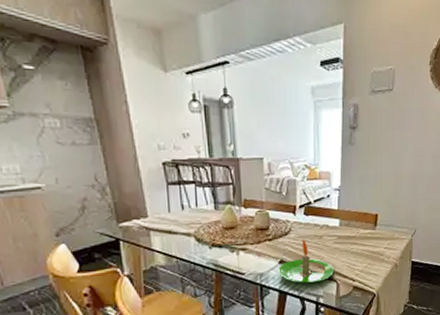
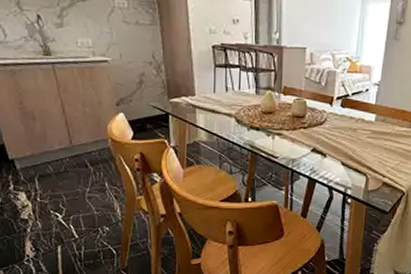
candle: present [277,239,334,283] -> none [309,130,365,173]

